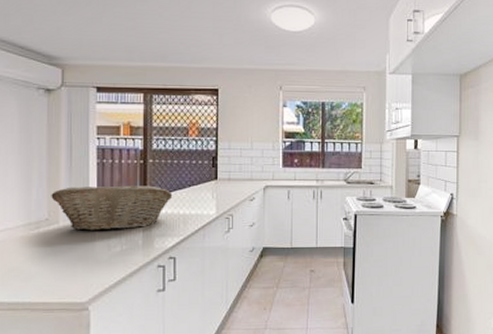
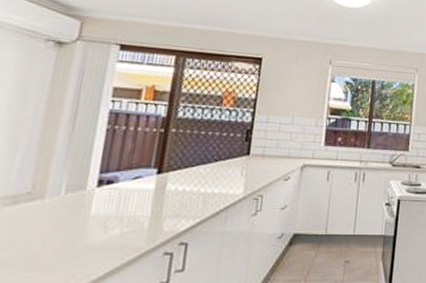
fruit basket: present [51,185,173,231] -> none [39,155,195,209]

